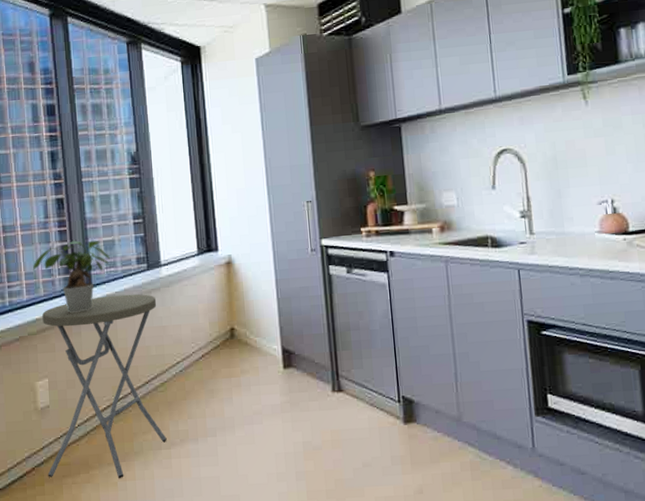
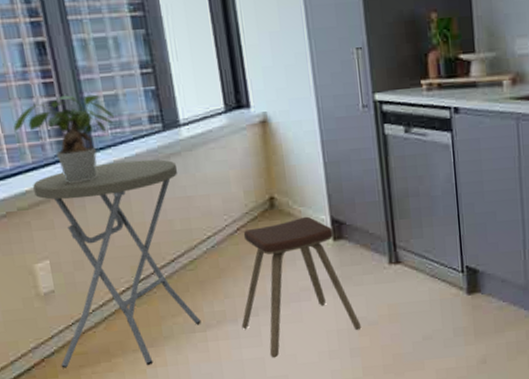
music stool: none [201,346,307,478] -> present [241,216,362,358]

